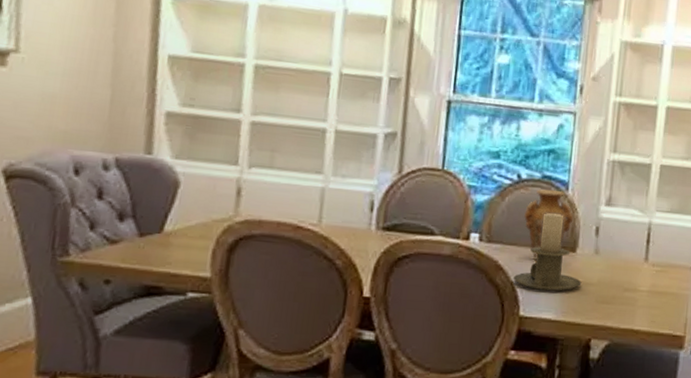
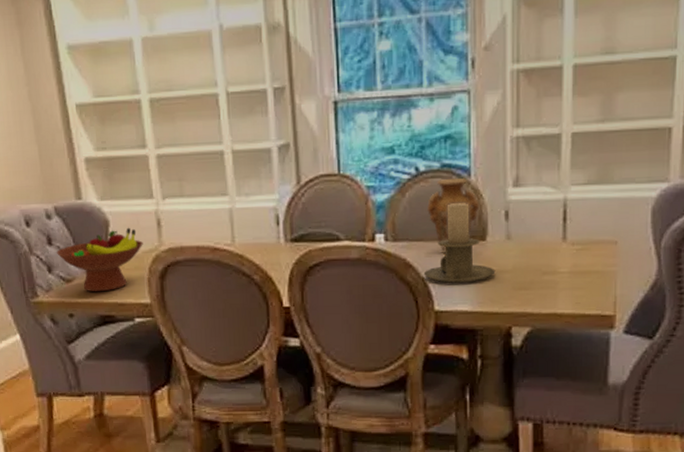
fruit bowl: none [105,192,216,259] -> present [56,227,143,292]

